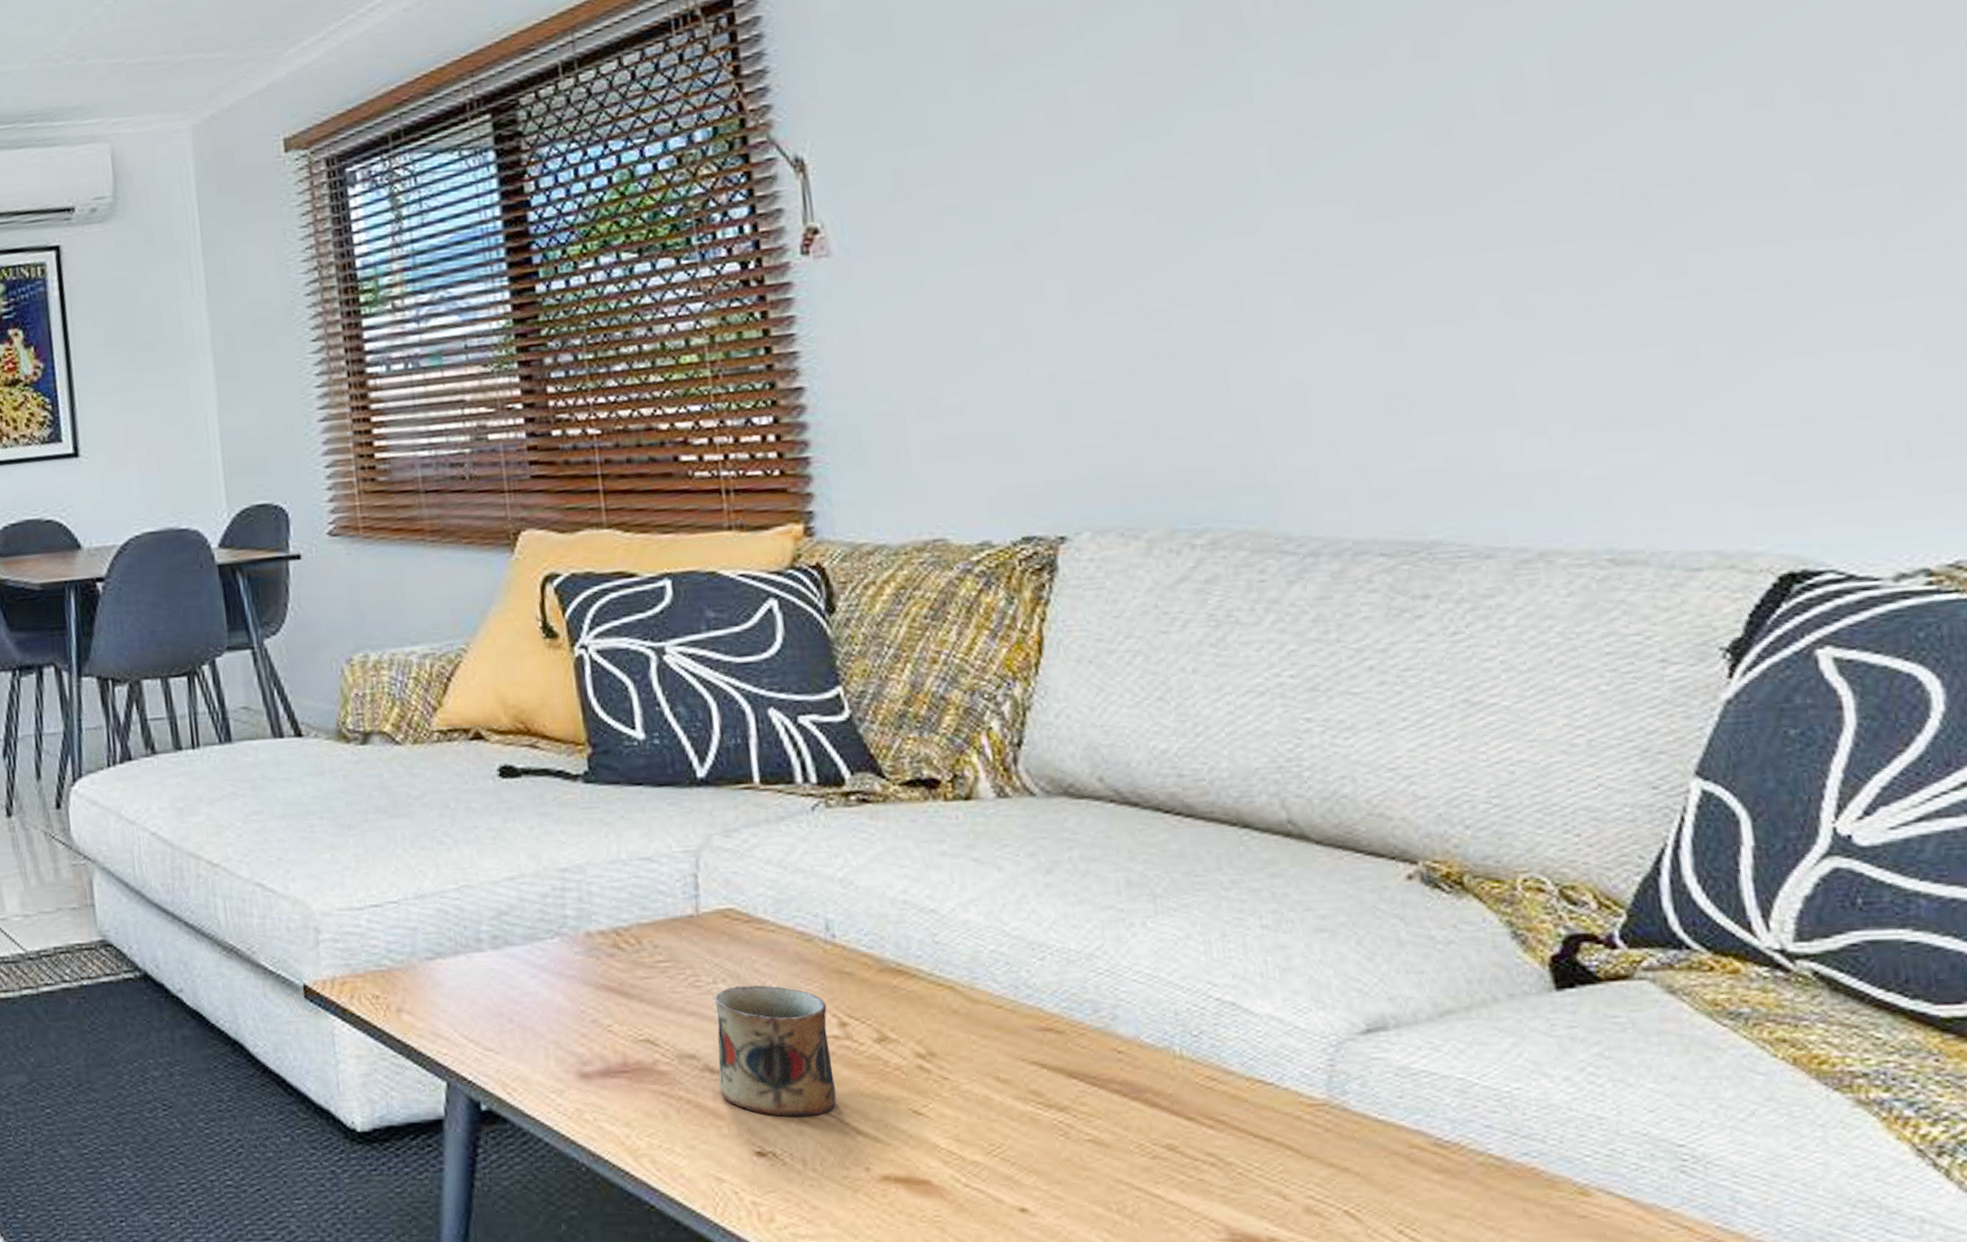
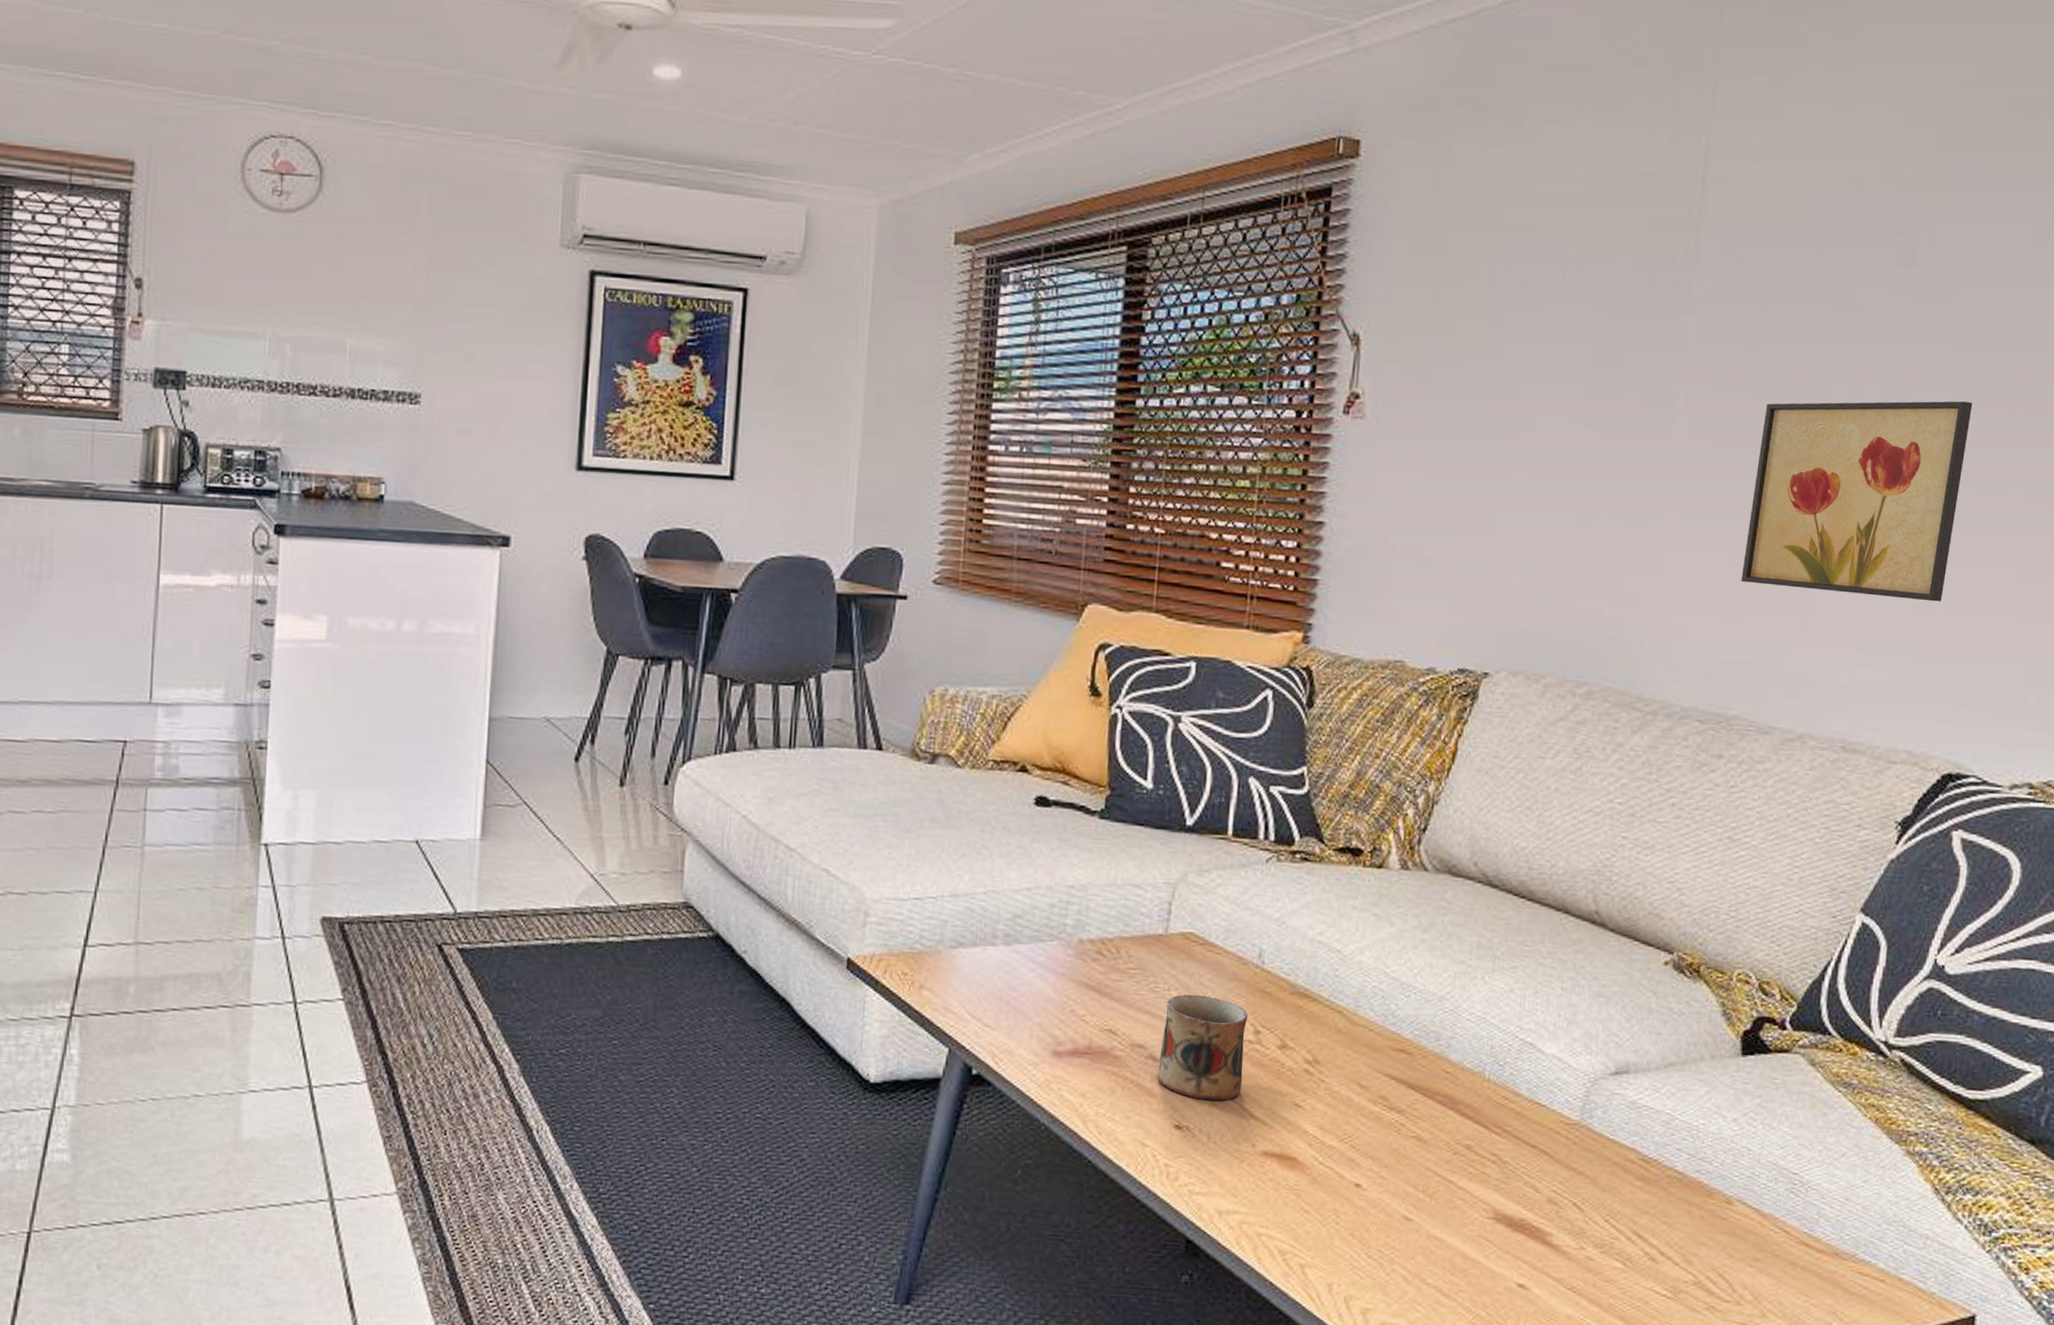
wall art: none [1386,82,1718,369] -> present [1741,401,1973,602]

